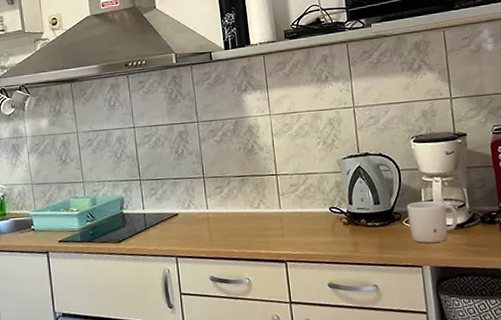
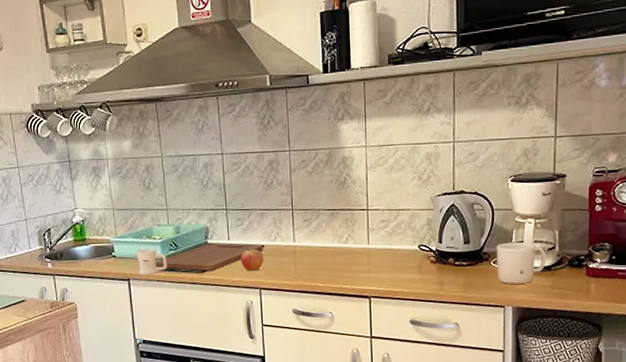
mug: none [54,220,85,248] -> present [135,248,167,276]
cutting board: none [73,212,177,241] -> present [155,243,263,271]
fruit: none [156,217,179,240] -> present [241,248,264,271]

